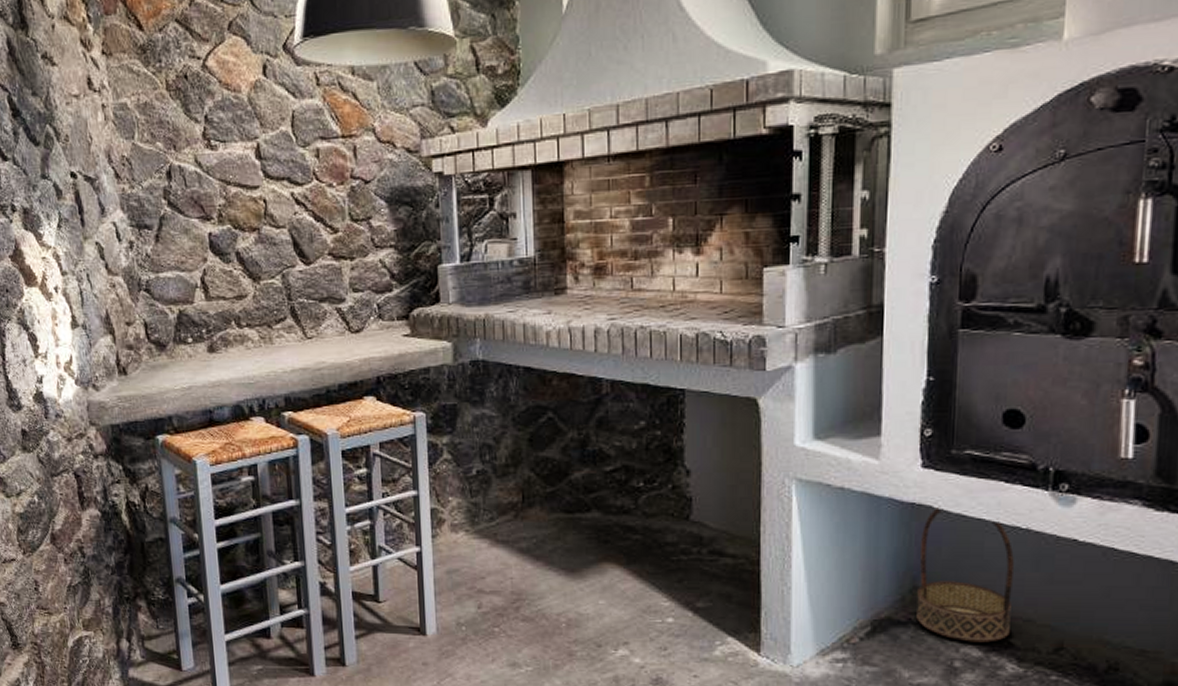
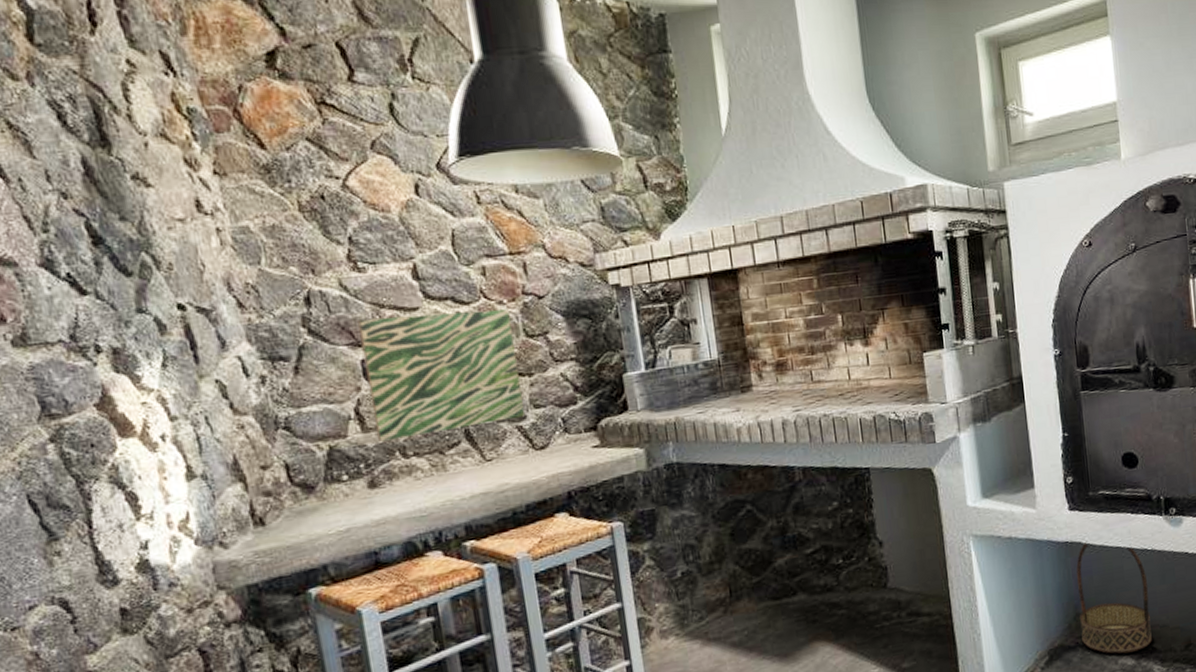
wall art: none [208,192,344,310] -> present [357,309,525,442]

